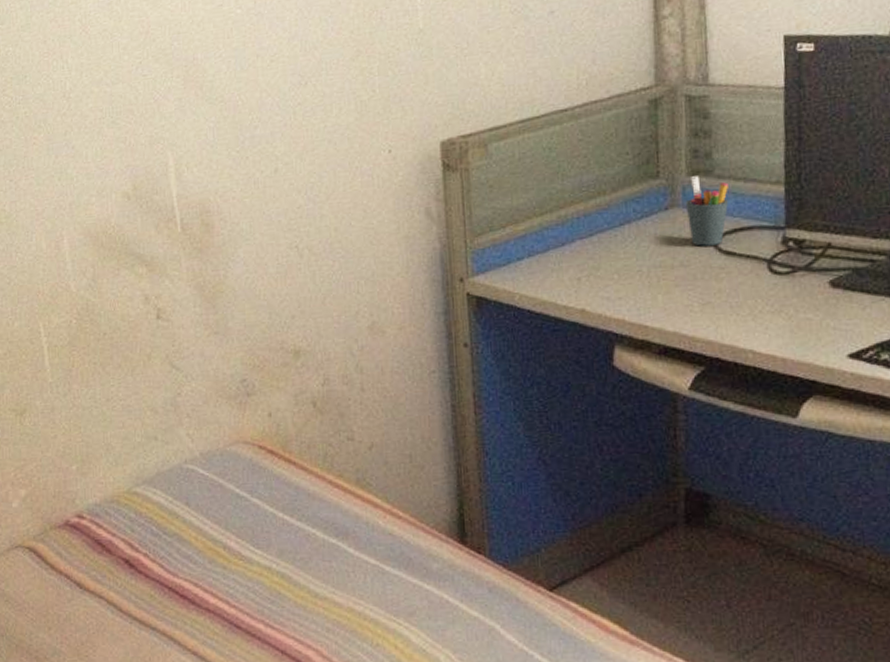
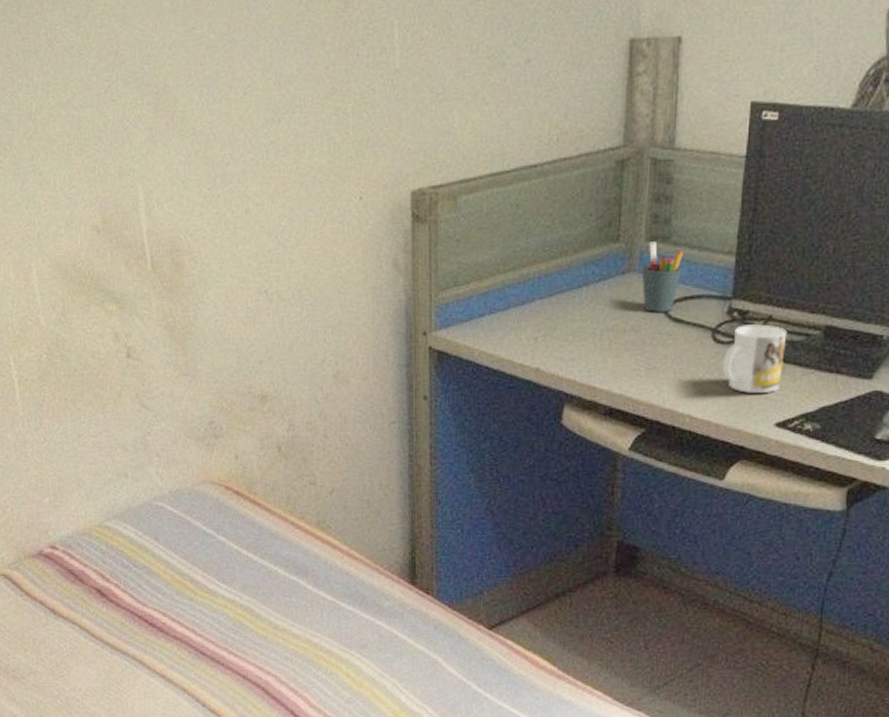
mug: none [782,252,850,324] -> present [722,324,787,393]

